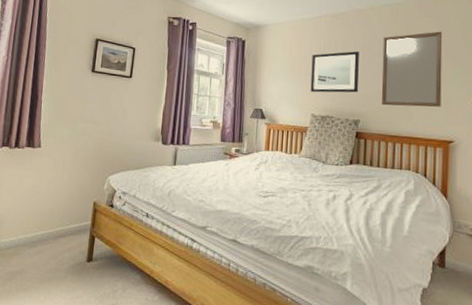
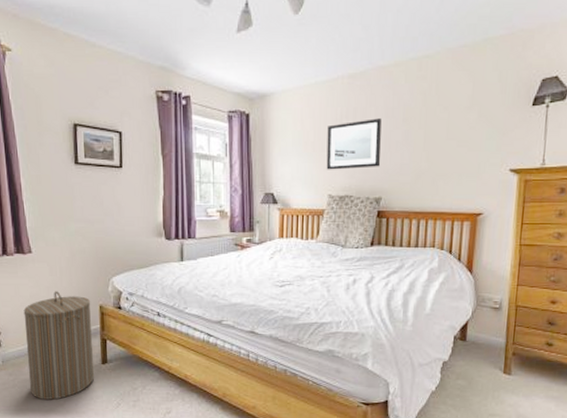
laundry hamper: none [14,185,86,296] -> present [23,291,95,400]
home mirror: present [381,31,443,107] -> none [405,87,478,179]

